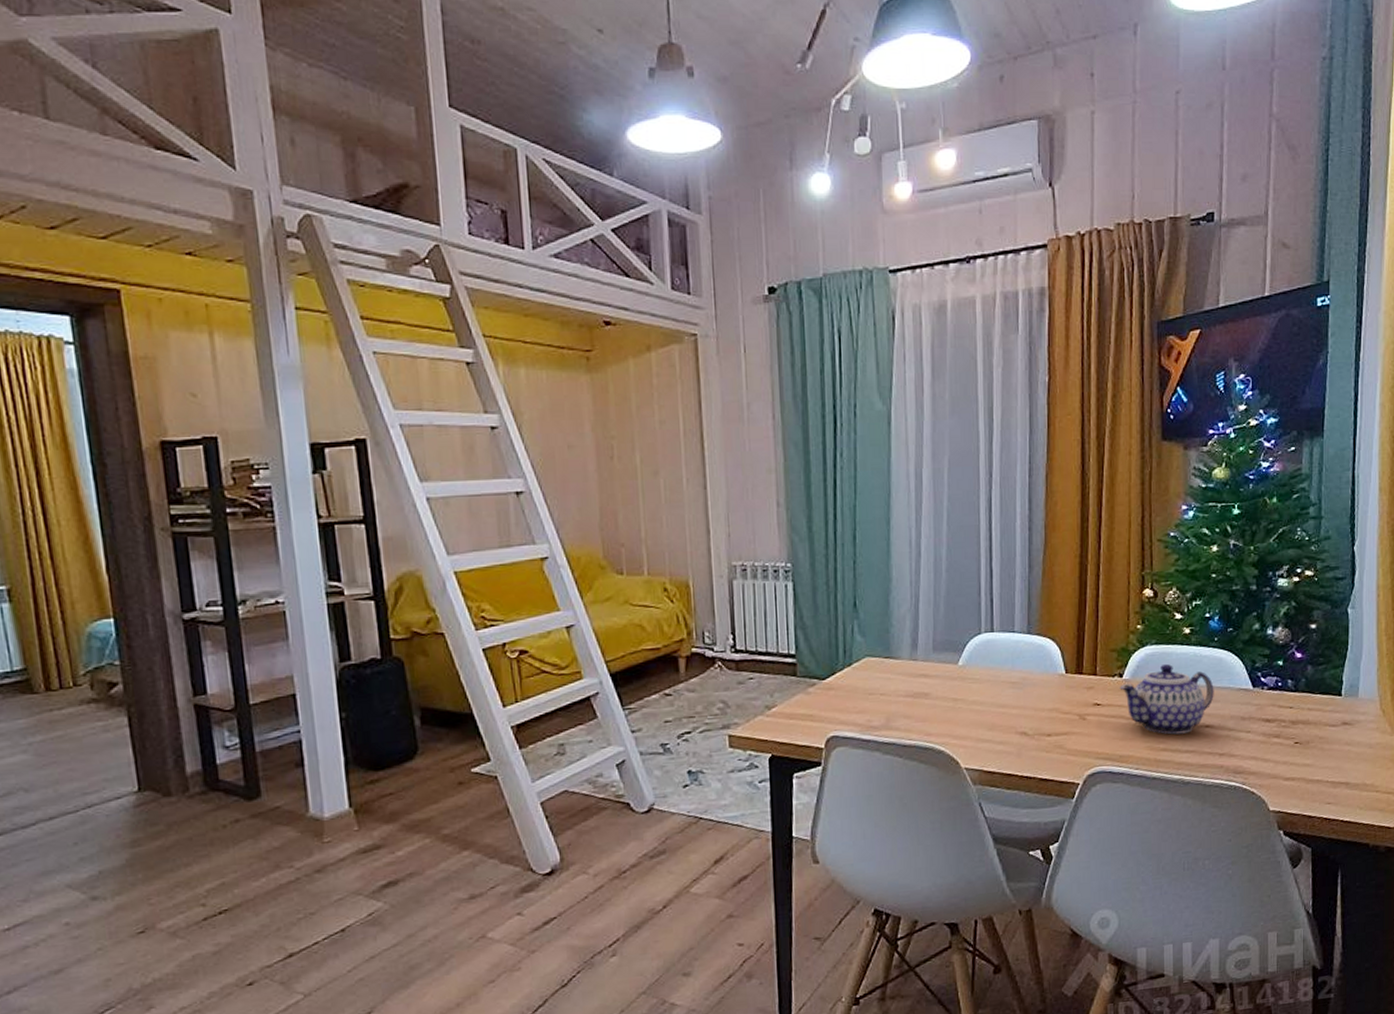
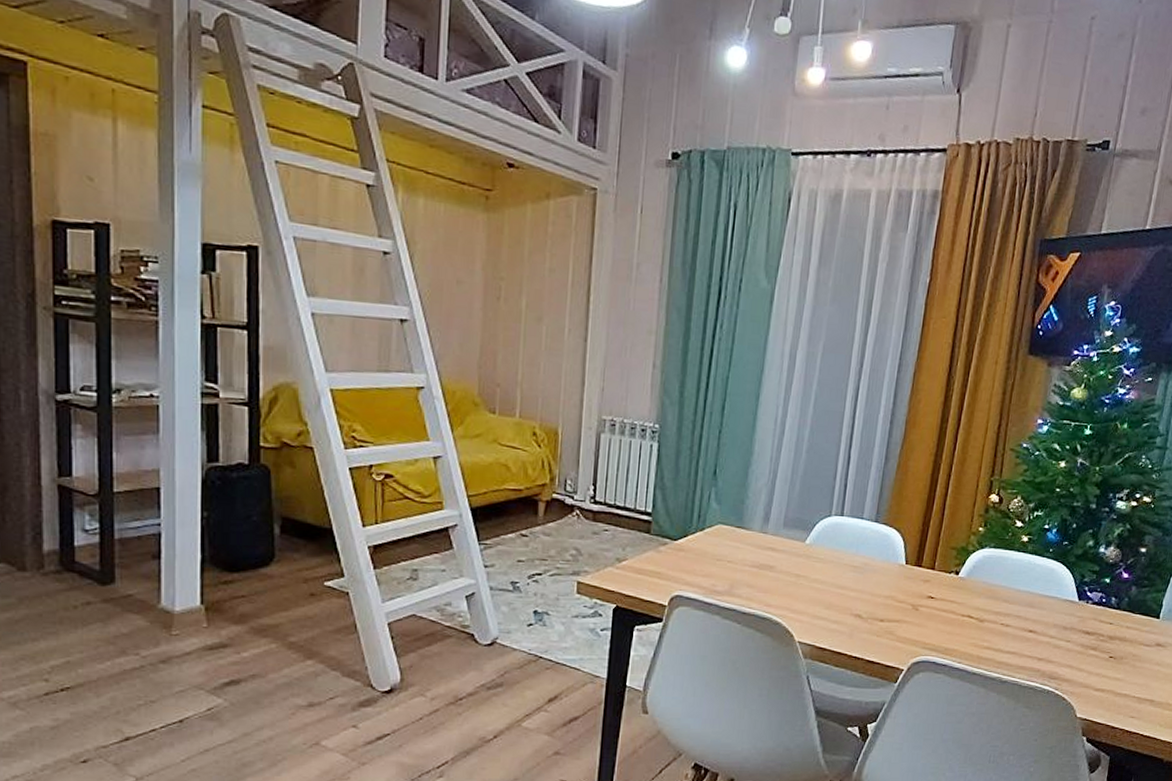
teapot: present [1119,663,1214,735] -> none [954,567,1043,635]

